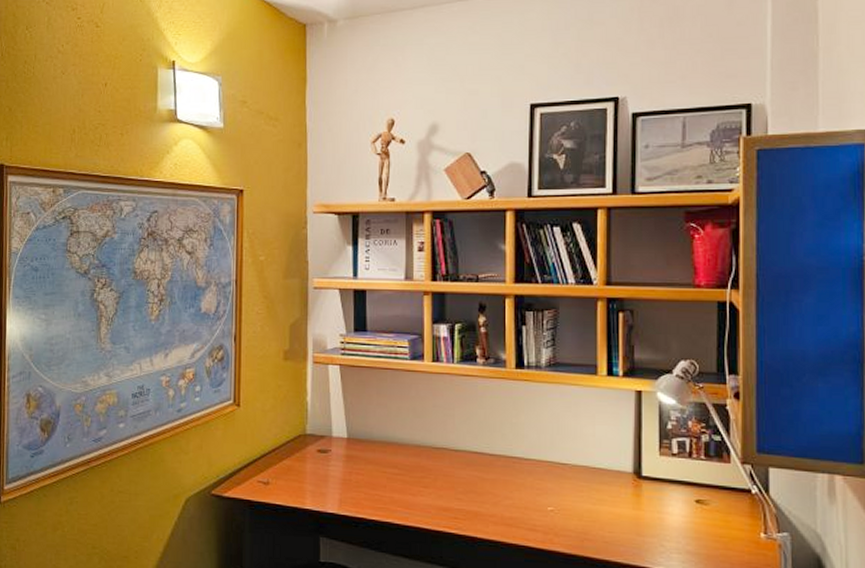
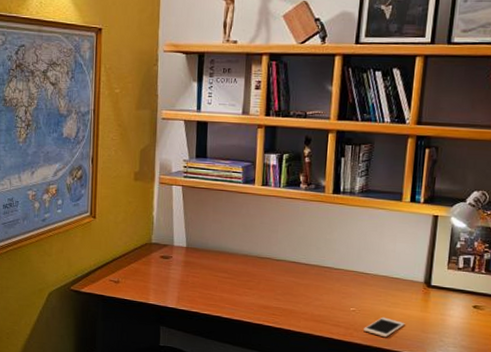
cell phone: none [566,517,616,544] -> present [363,317,405,338]

